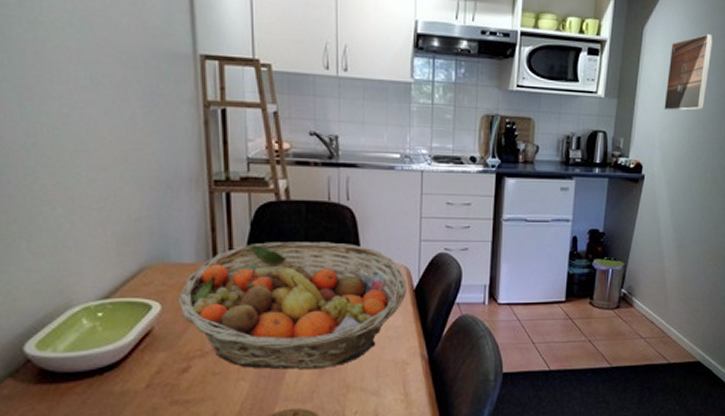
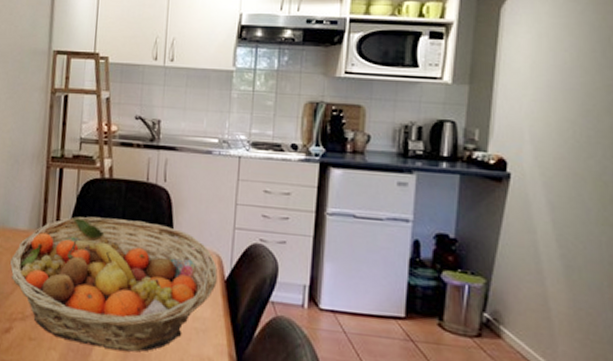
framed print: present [664,34,714,111] -> none [534,10,602,99]

